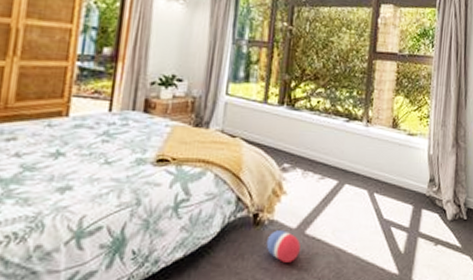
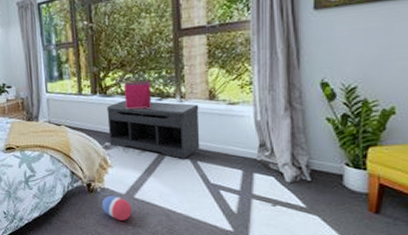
bench: none [289,117,383,189] -> present [106,101,200,159]
storage bin: none [312,97,342,130] -> present [124,81,152,110]

